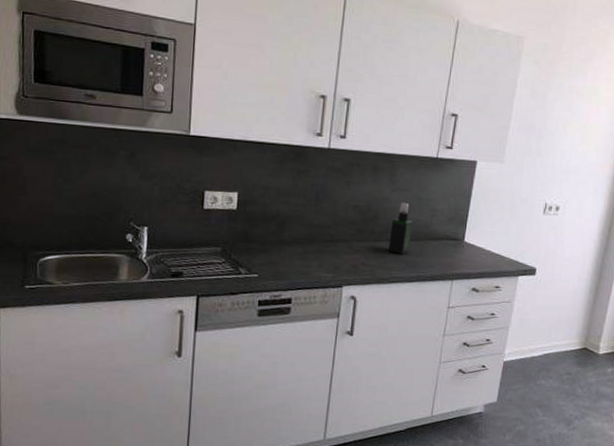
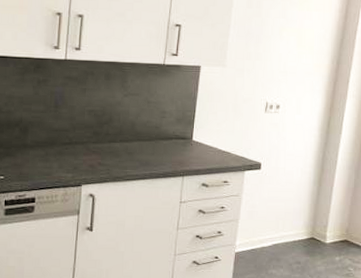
spray bottle: present [388,202,413,254] -> none [122,106,144,154]

